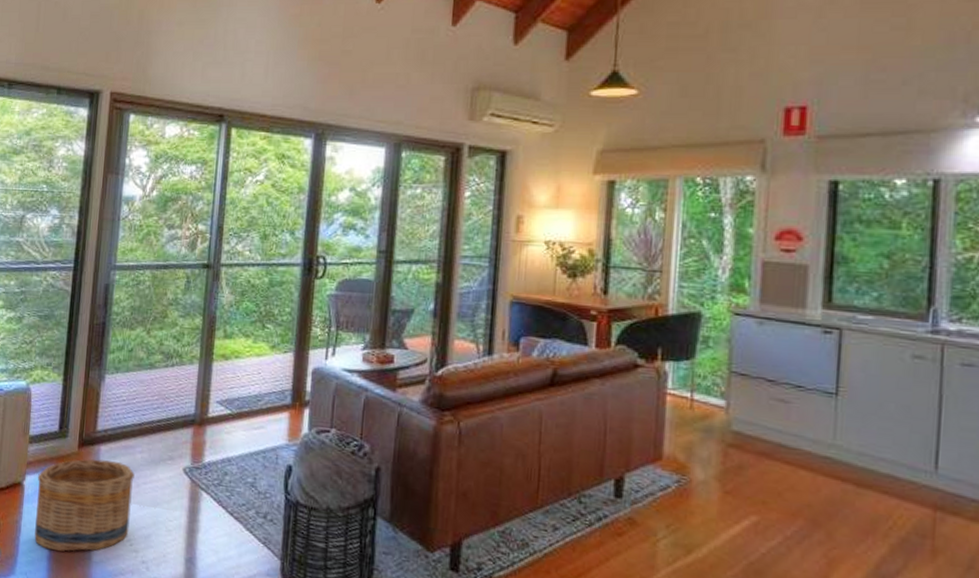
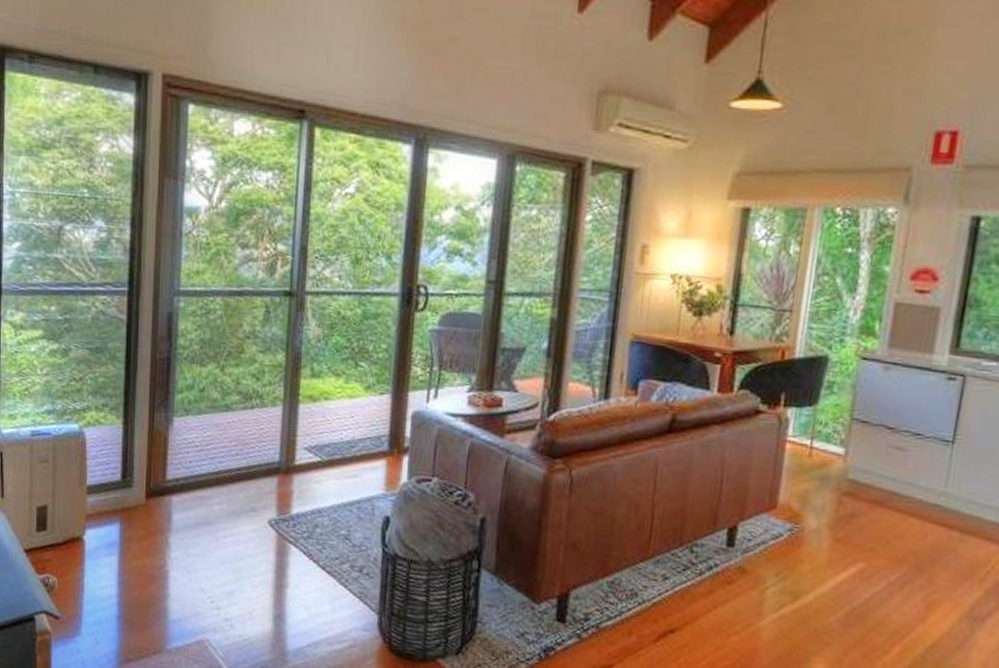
basket: present [34,459,135,552] -> none [99,511,213,611]

